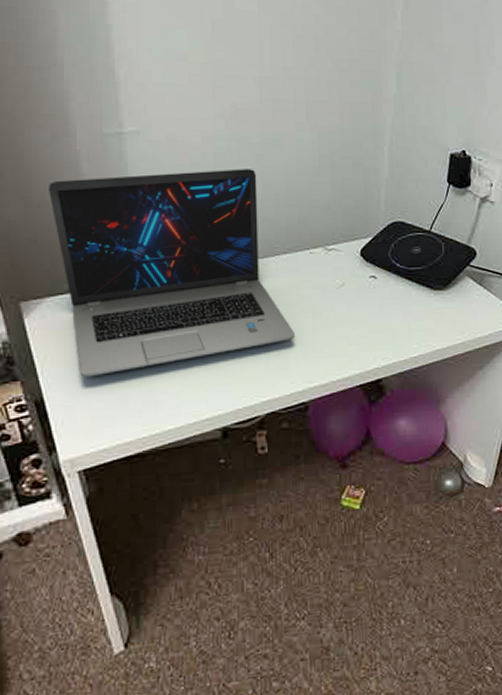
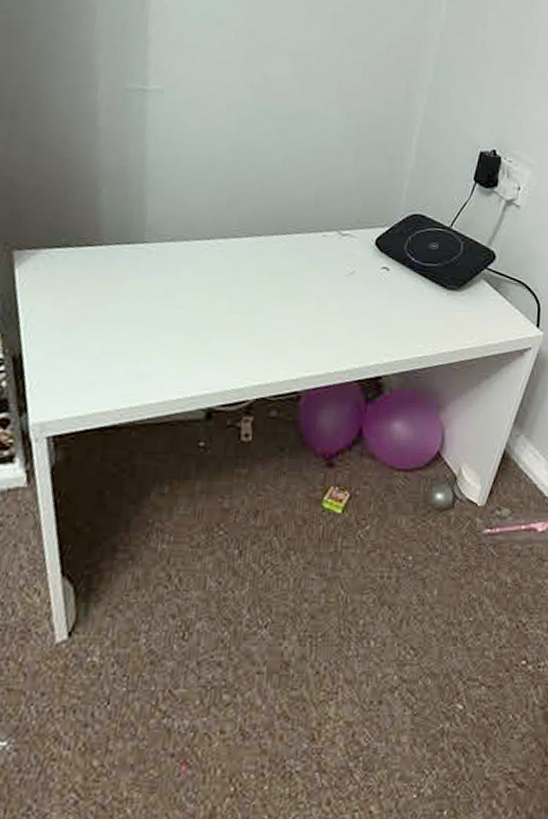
laptop: present [49,169,295,377] -> none [60,129,296,338]

